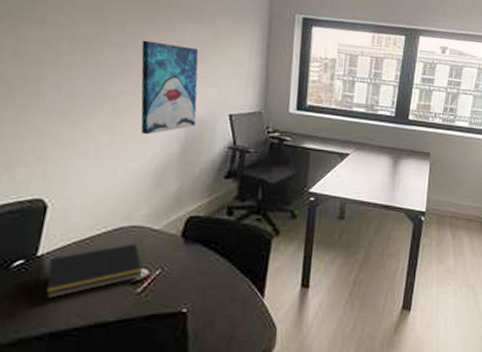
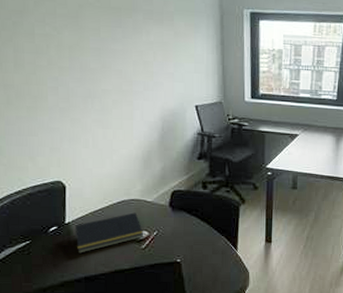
wall art: present [140,40,199,135] -> none [115,43,169,126]

